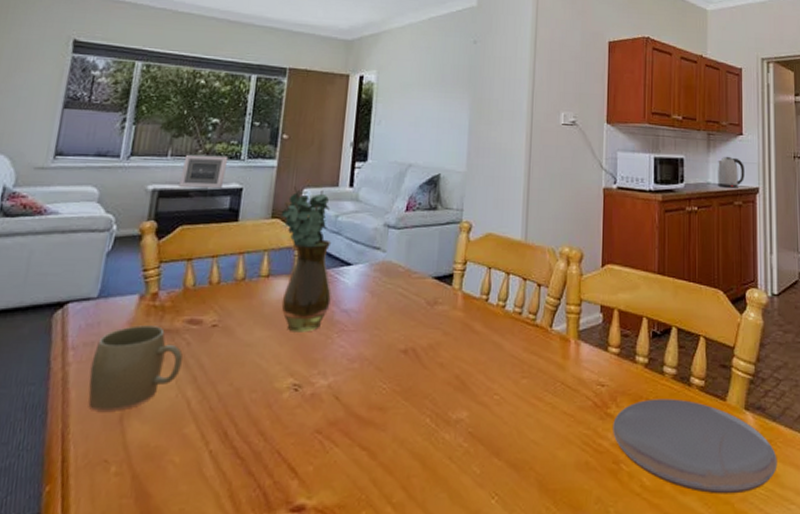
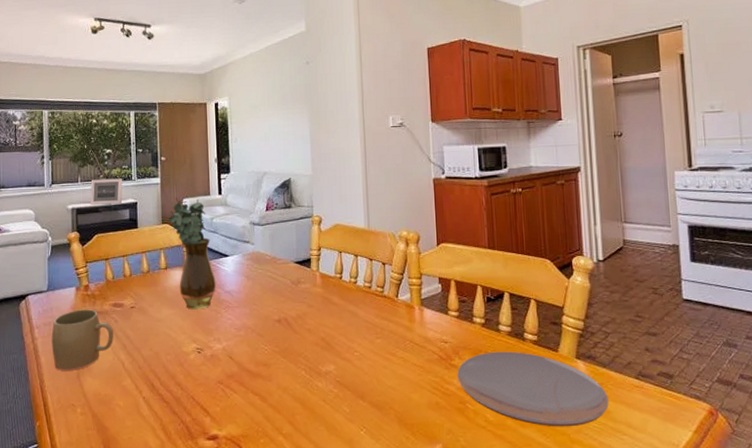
kettle: present [718,157,744,188] -> none [539,141,566,170]

